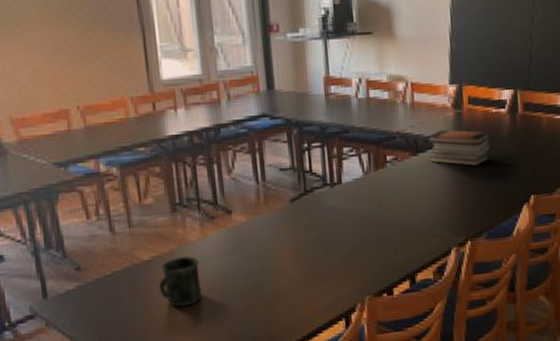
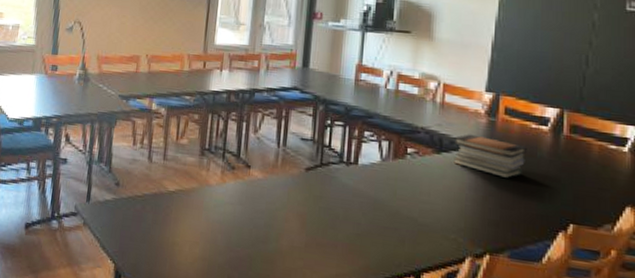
mug: present [159,256,202,307] -> none [176,195,214,241]

